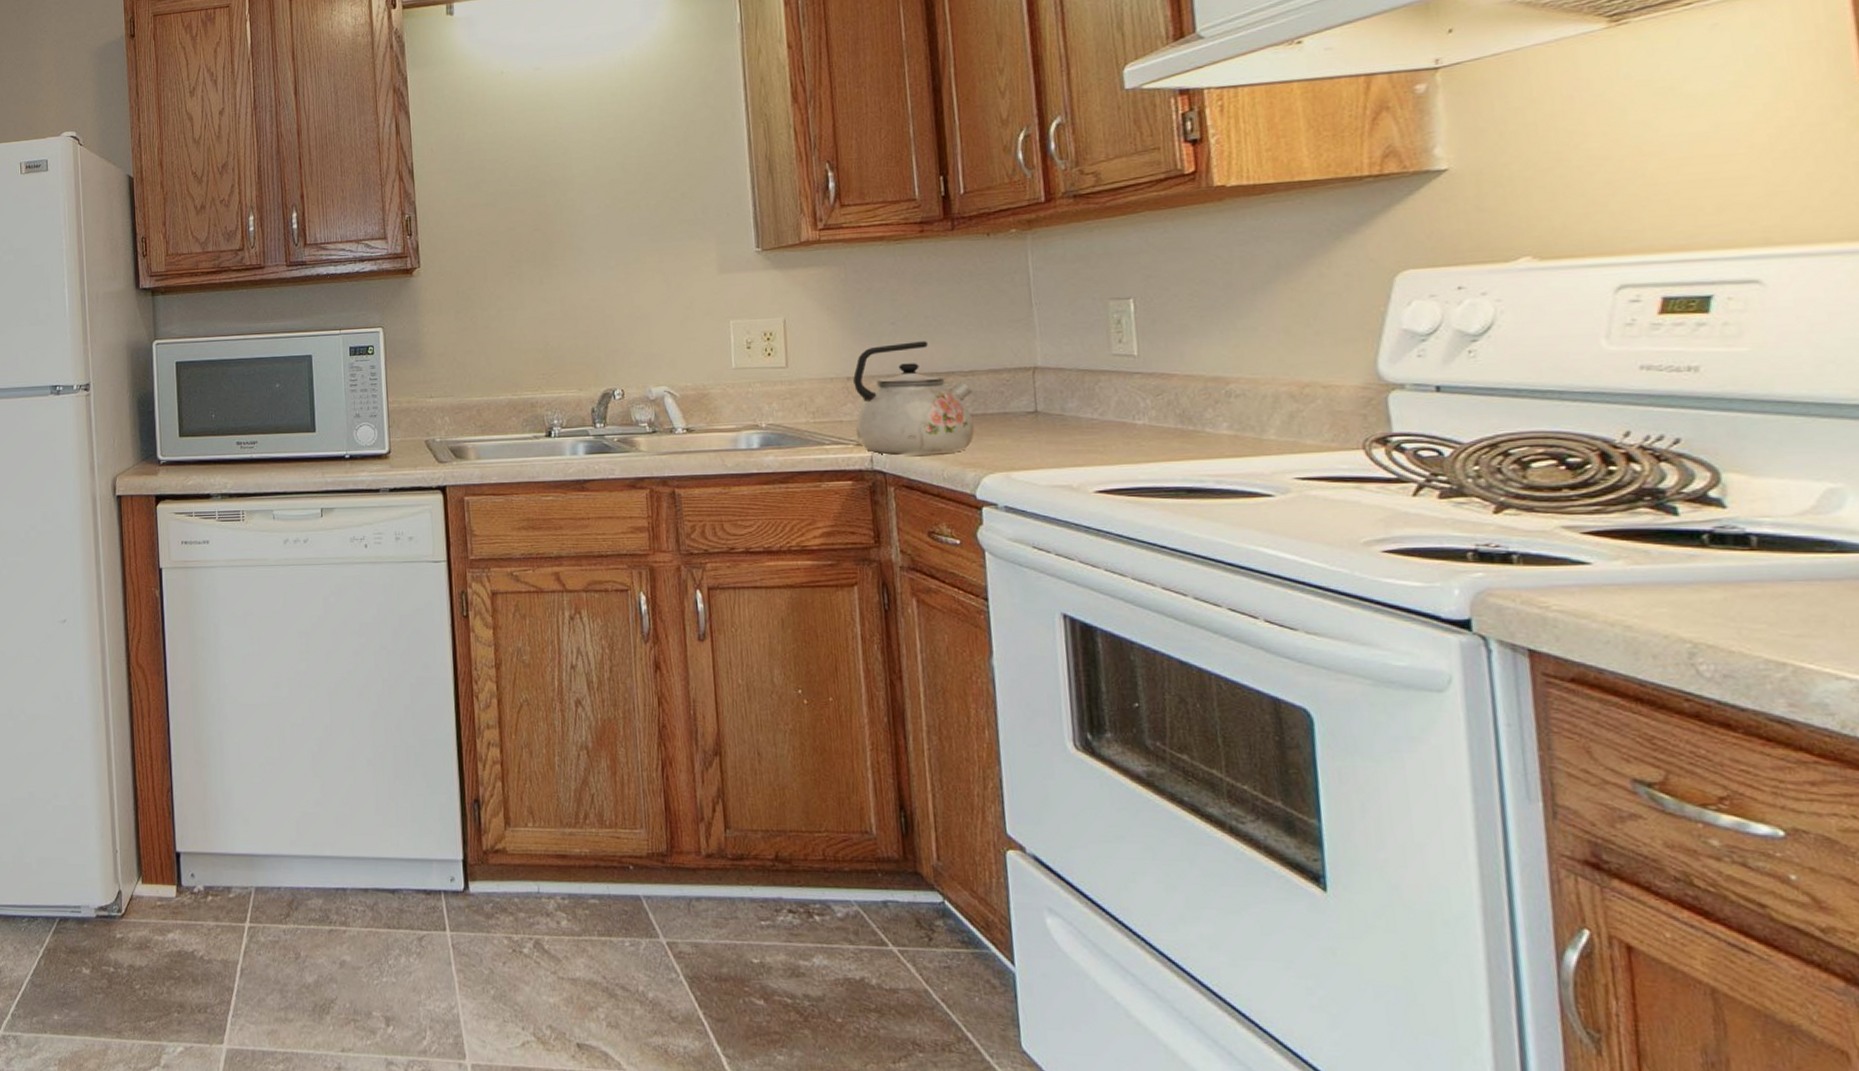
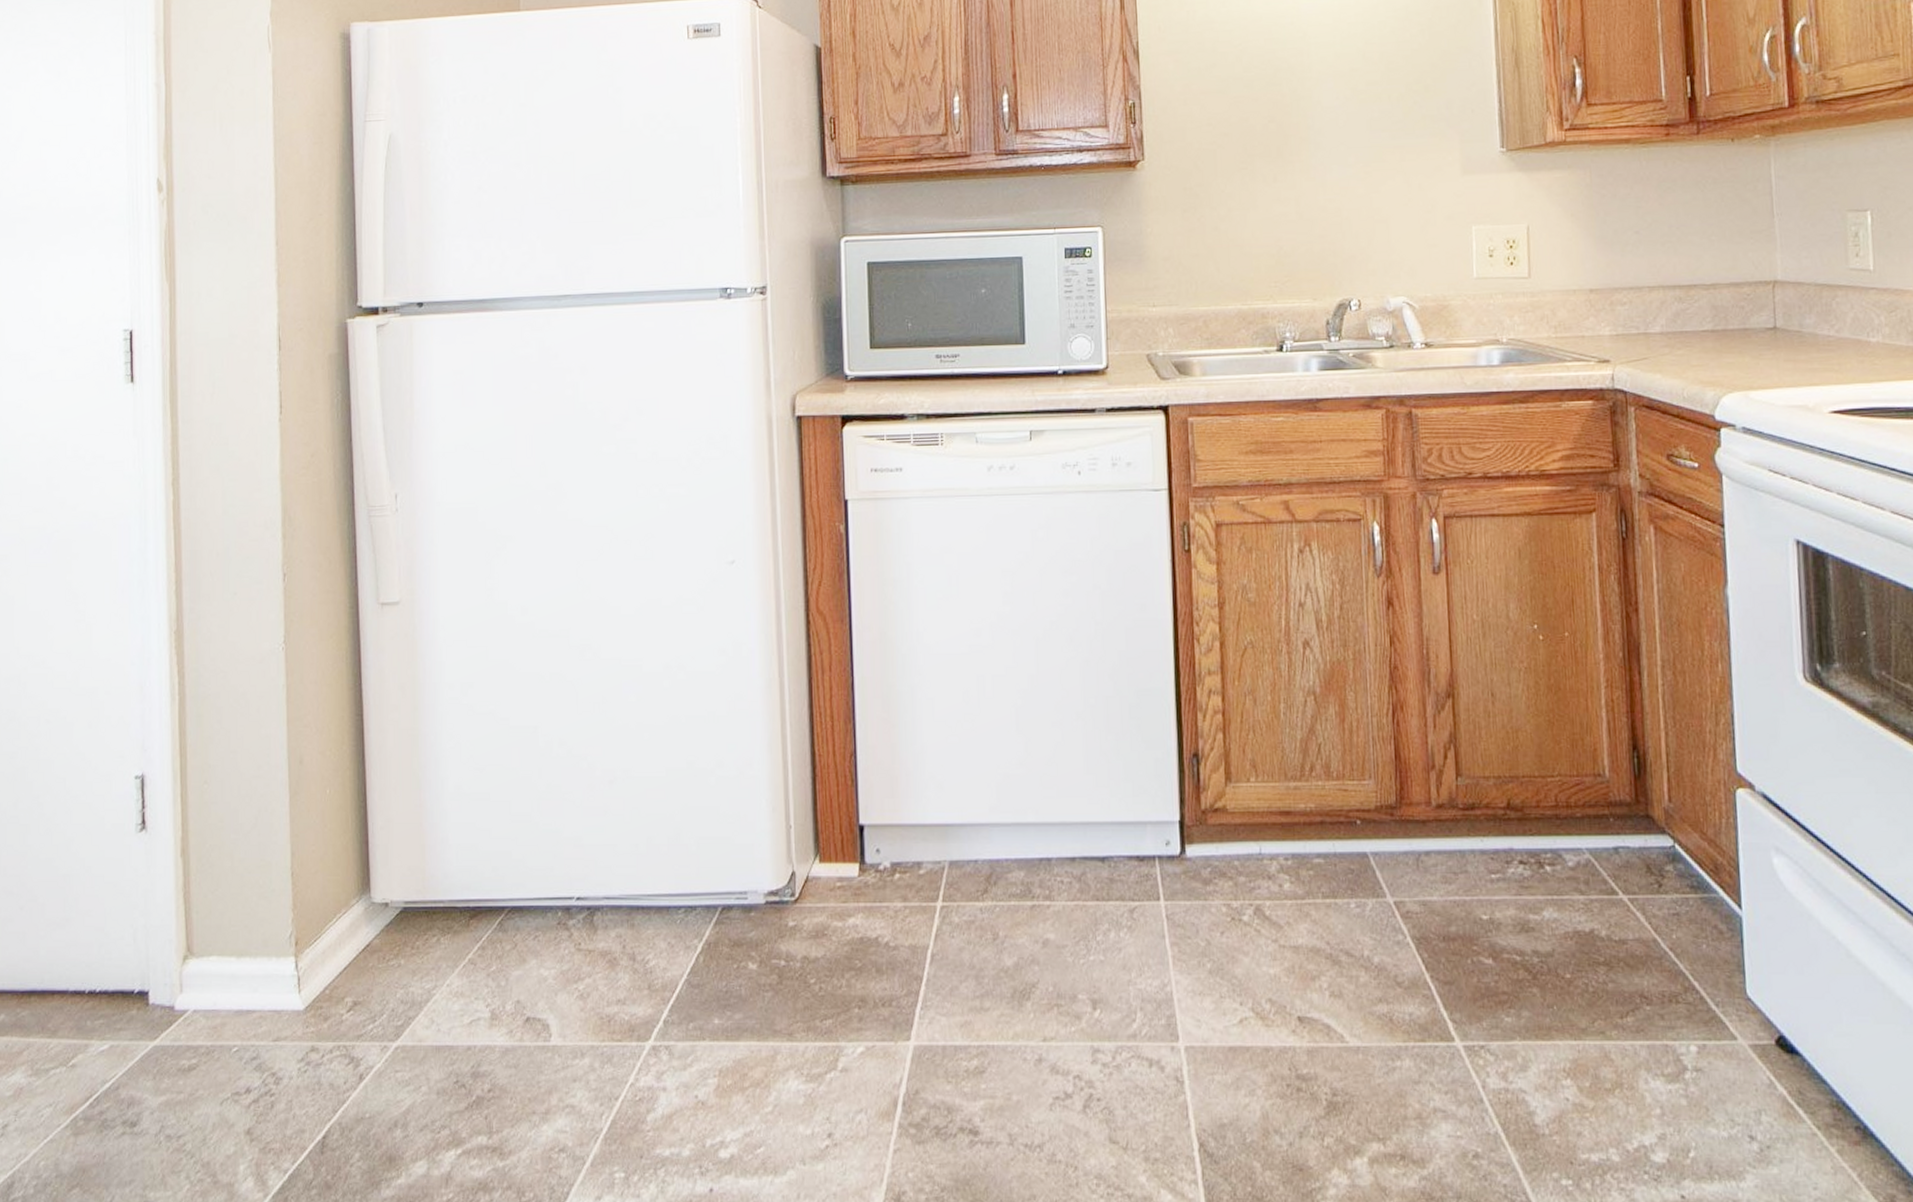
kettle: present [853,341,975,456] -> none [1596,252,1715,374]

